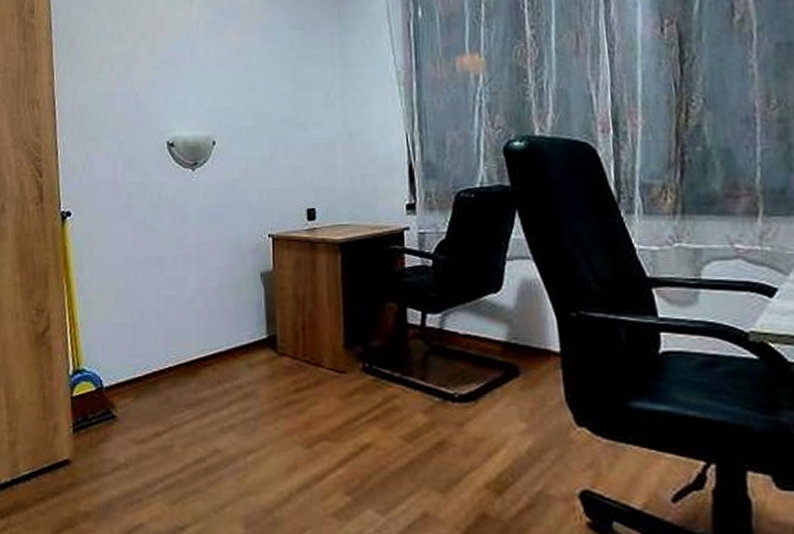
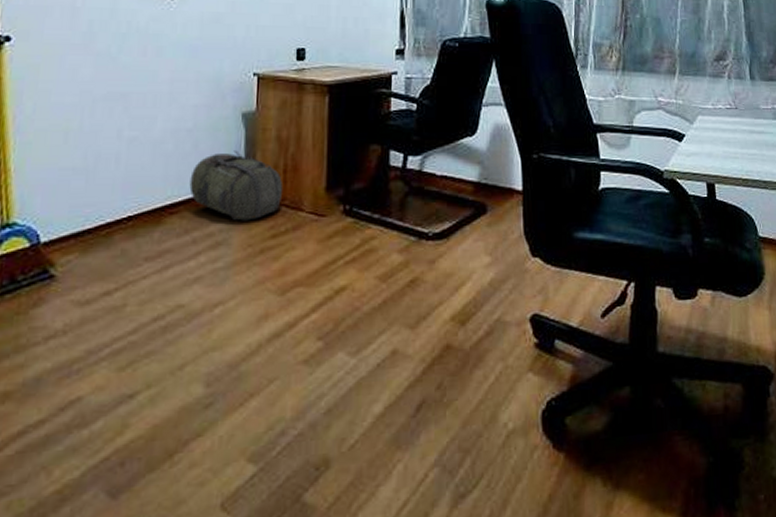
backpack: none [219,308,303,375] -> present [189,150,283,221]

